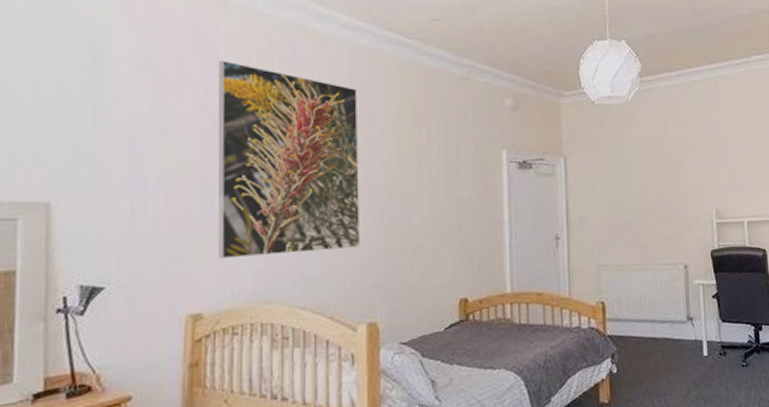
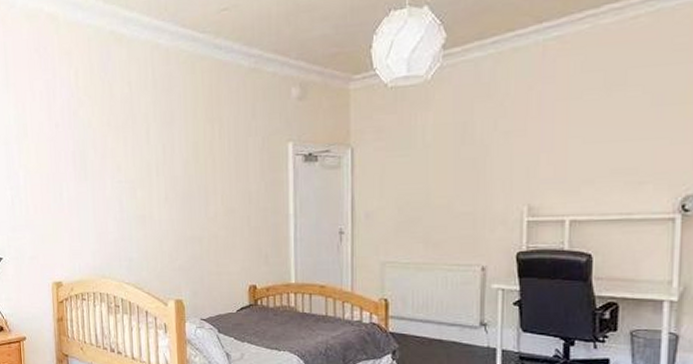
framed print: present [217,60,361,259] -> none [55,71,168,241]

